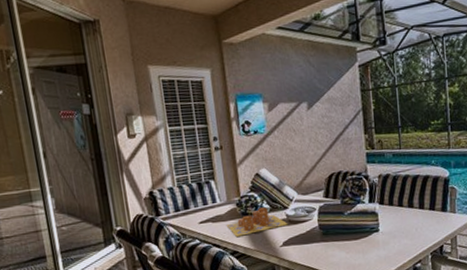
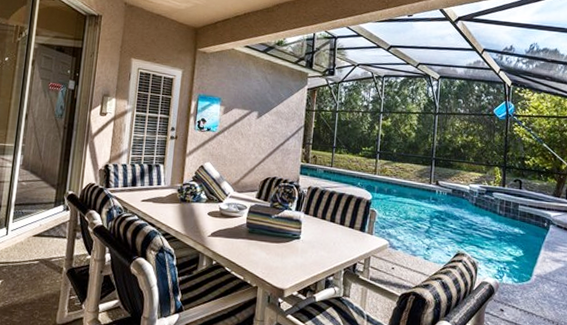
candle: present [226,207,288,237] -> none [164,197,220,220]

